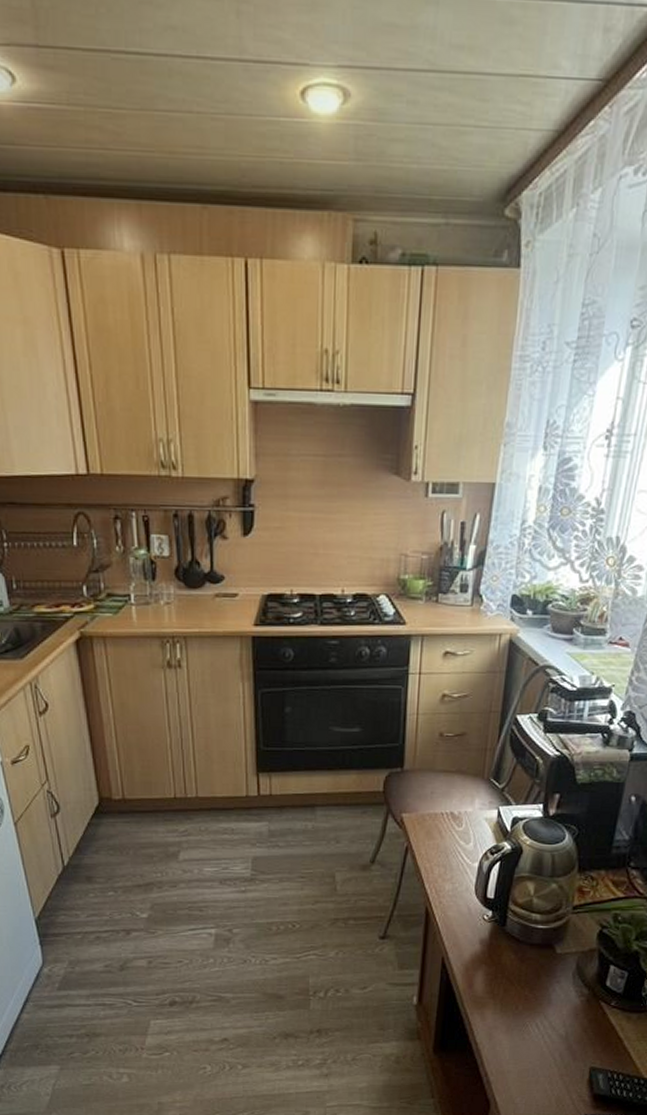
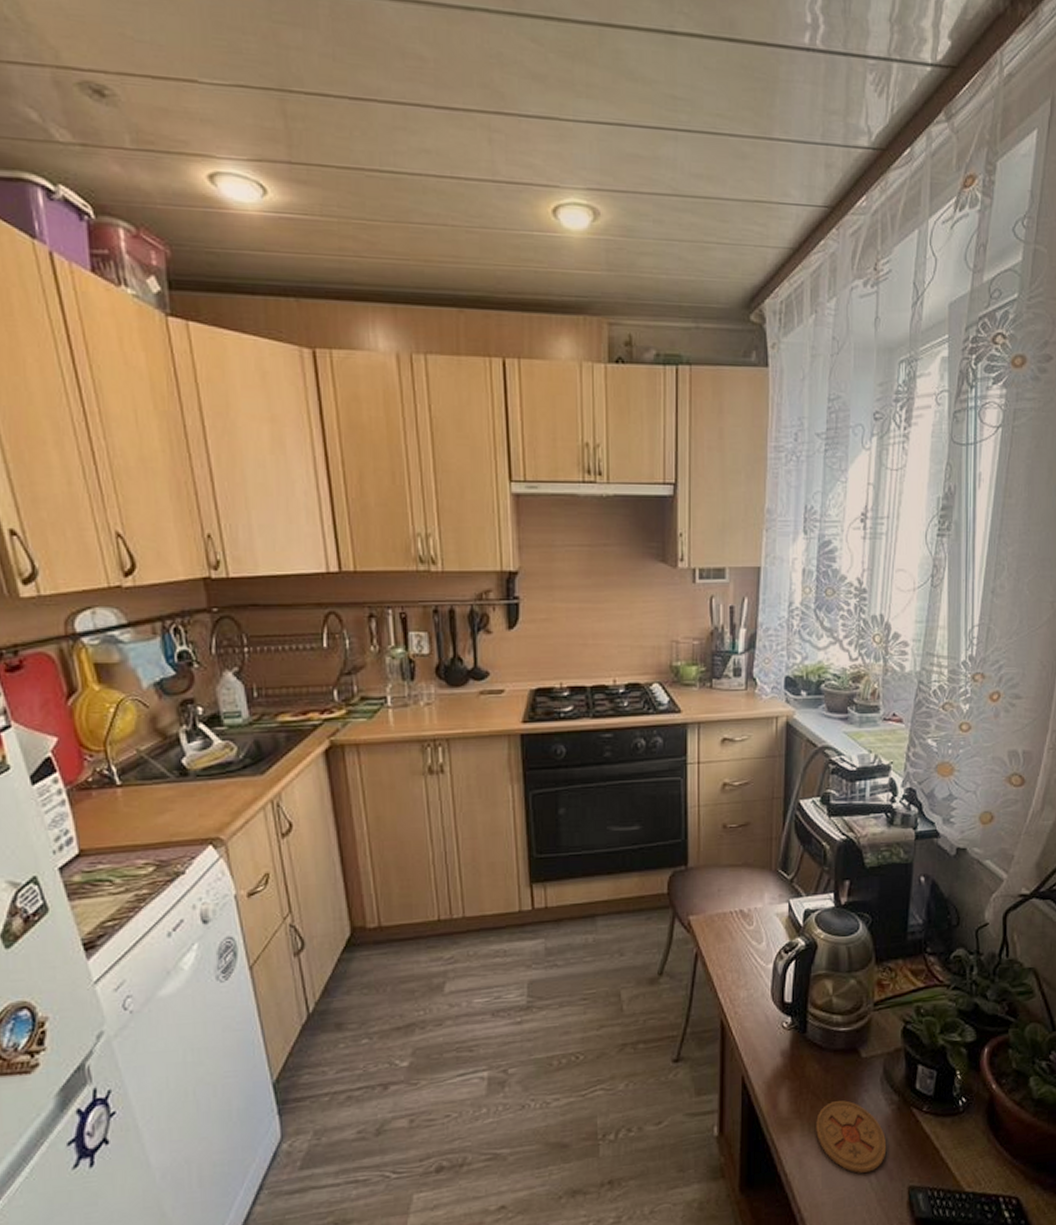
coaster: none [507,988,574,1051] -> present [816,1100,887,1173]

